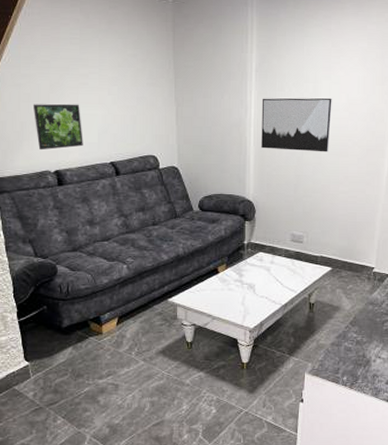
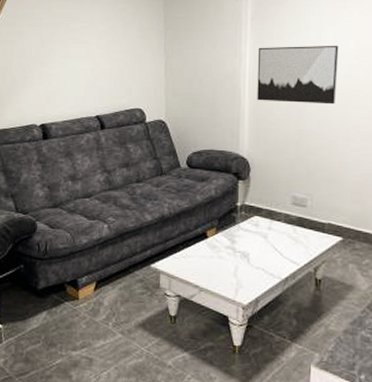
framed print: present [32,103,83,151] -> none [24,58,70,104]

